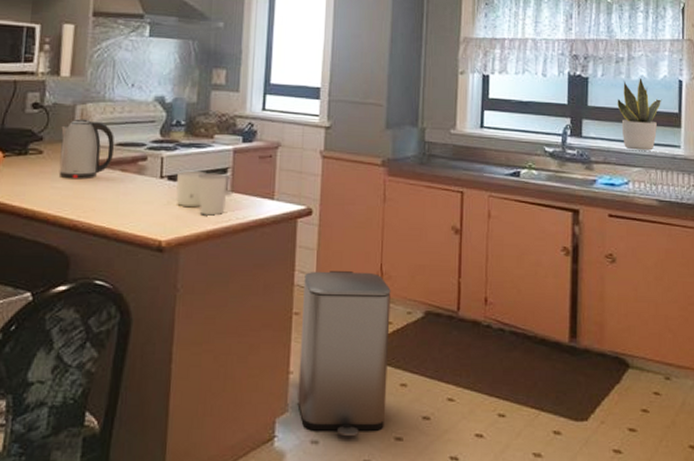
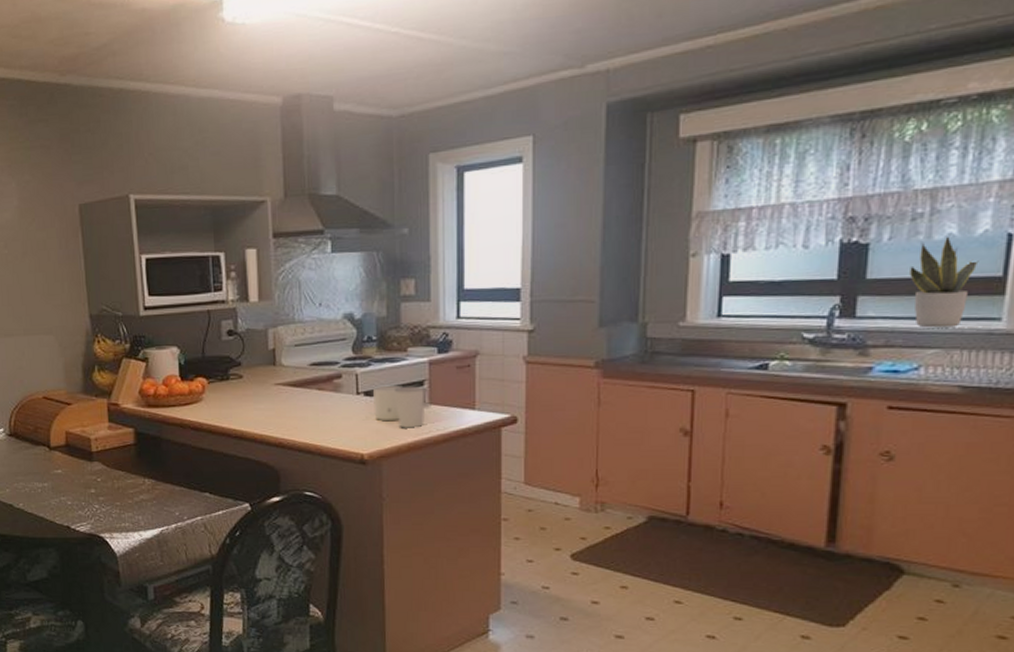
kettle: present [58,118,114,180] -> none [257,342,308,400]
pedal bin: present [297,271,391,437] -> none [511,478,608,633]

